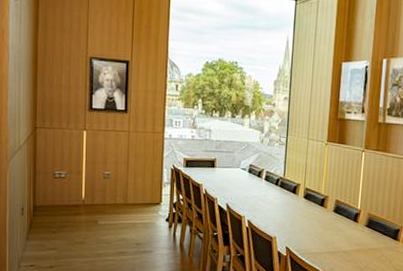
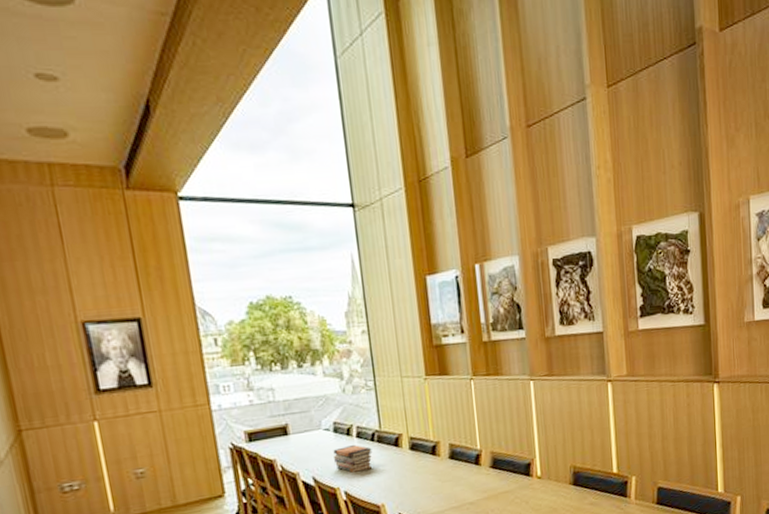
book stack: none [245,184,275,207] -> present [333,444,373,473]

